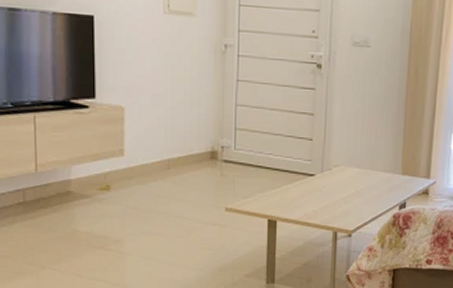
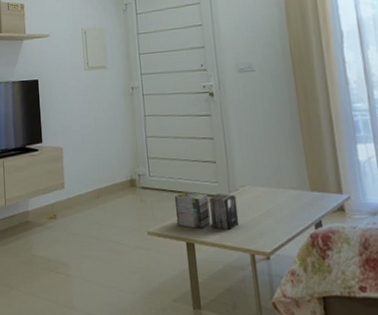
magazine: none [260,167,328,209] -> present [174,191,239,231]

